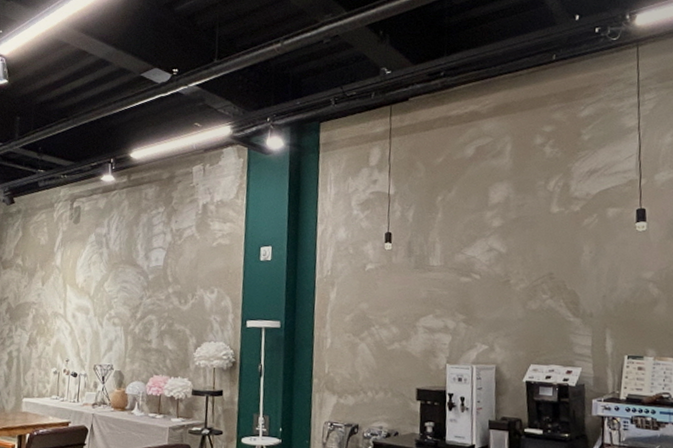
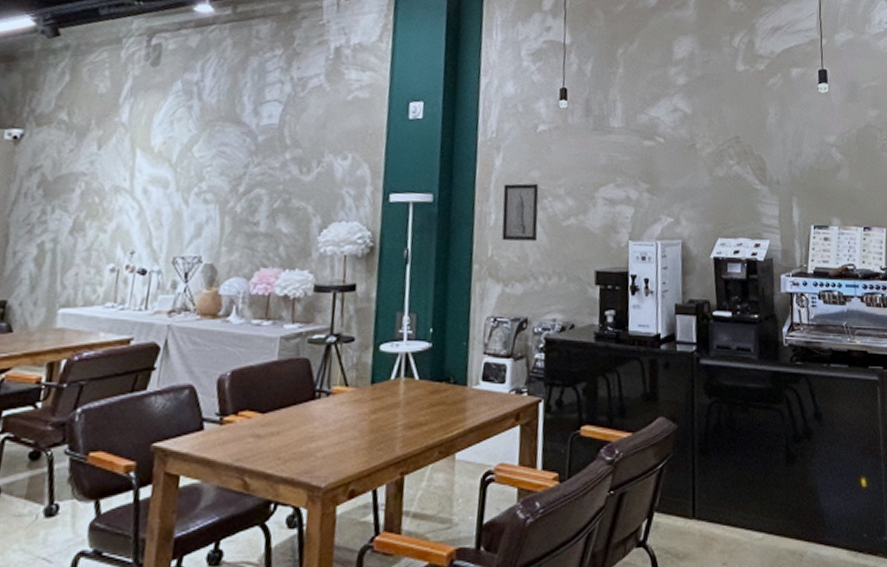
wall art: none [336,313,367,362] -> present [502,183,539,242]

